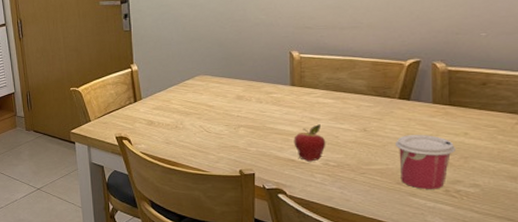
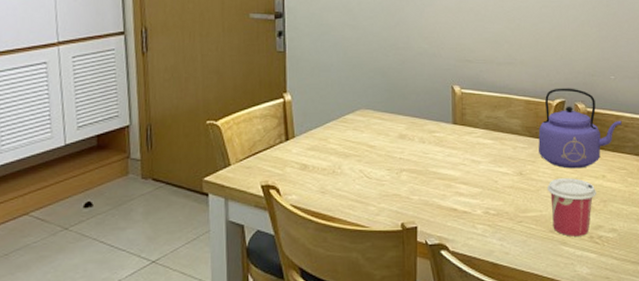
fruit: present [294,124,326,162] -> none [456,168,487,211]
kettle: none [386,47,493,126] -> present [538,88,622,169]

